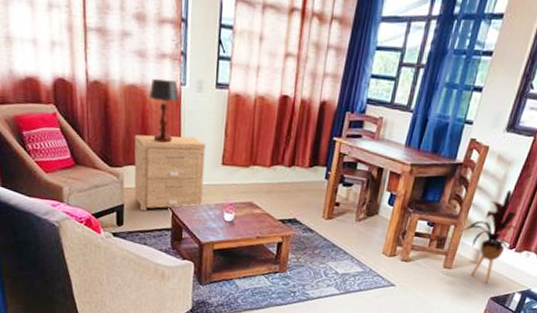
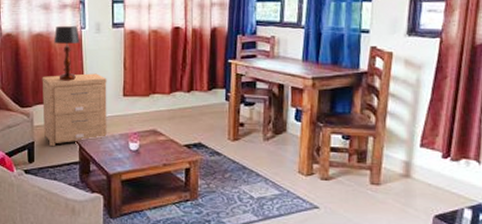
house plant: present [460,190,518,284] -> none [381,95,448,200]

